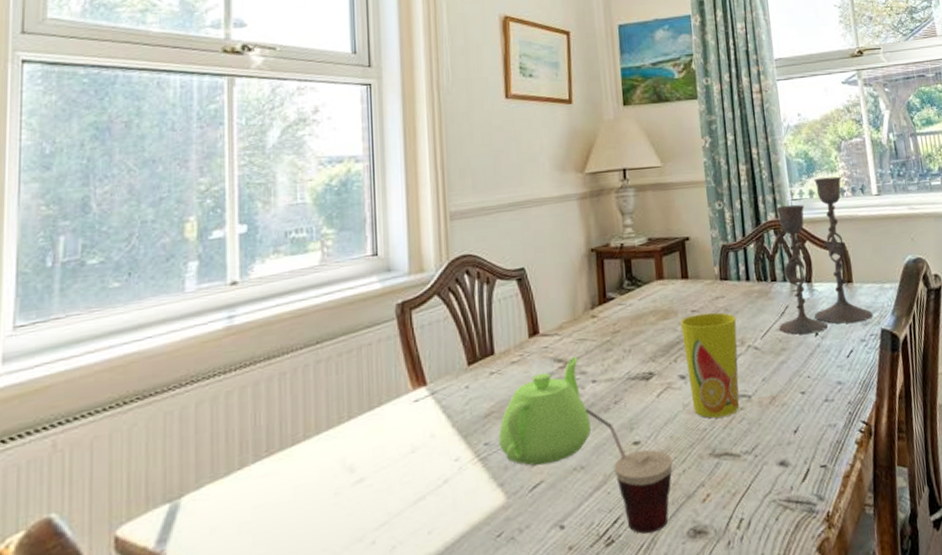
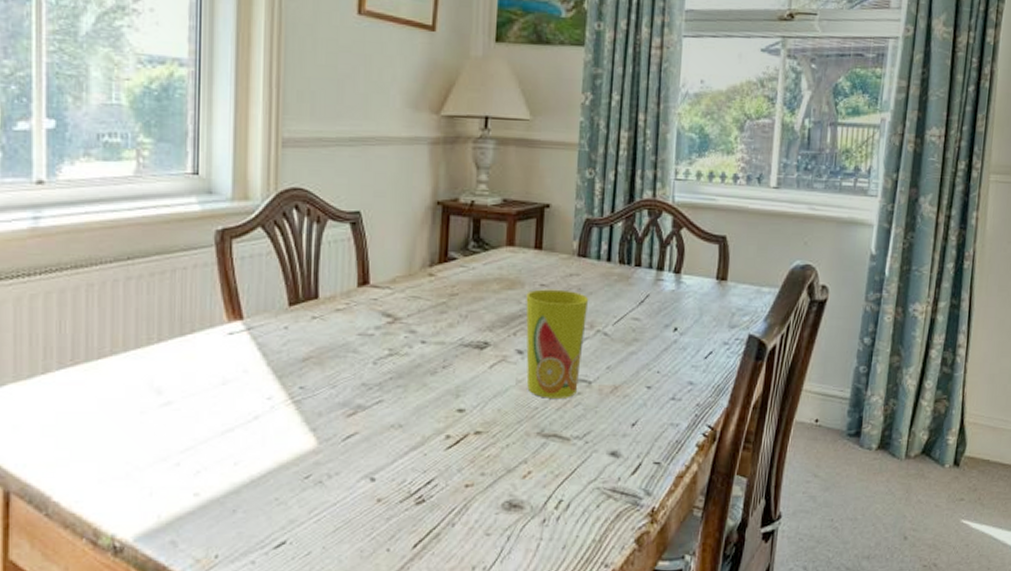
teapot: present [498,356,591,466] -> none [315,313,414,417]
cup: present [585,408,673,534] -> none [410,368,497,500]
candlestick: present [776,176,873,335] -> none [635,159,743,328]

